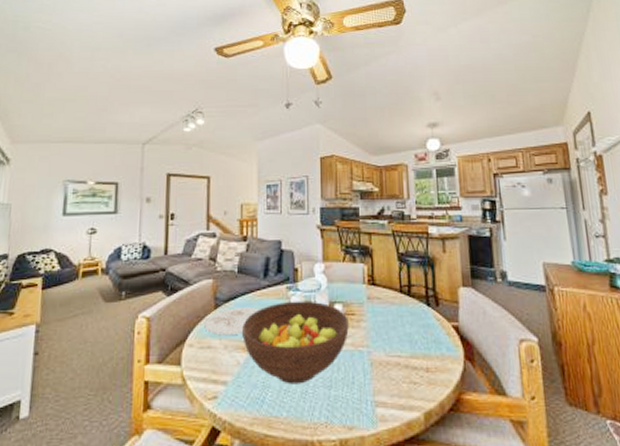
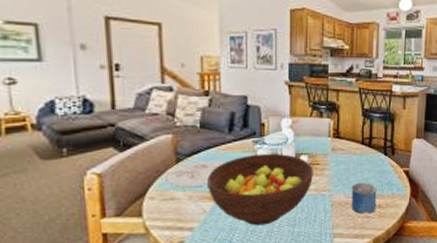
mug: none [392,338,424,378] -> present [351,182,377,214]

